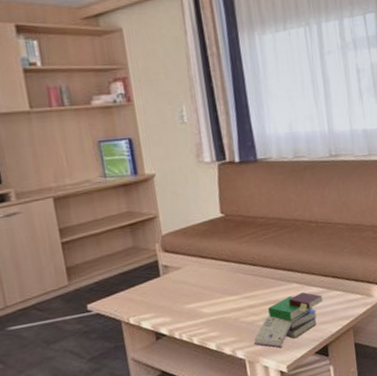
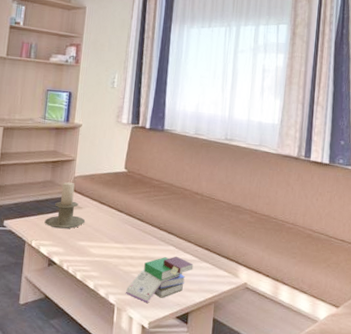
candle holder: none [138,243,189,298] -> present [44,182,86,229]

